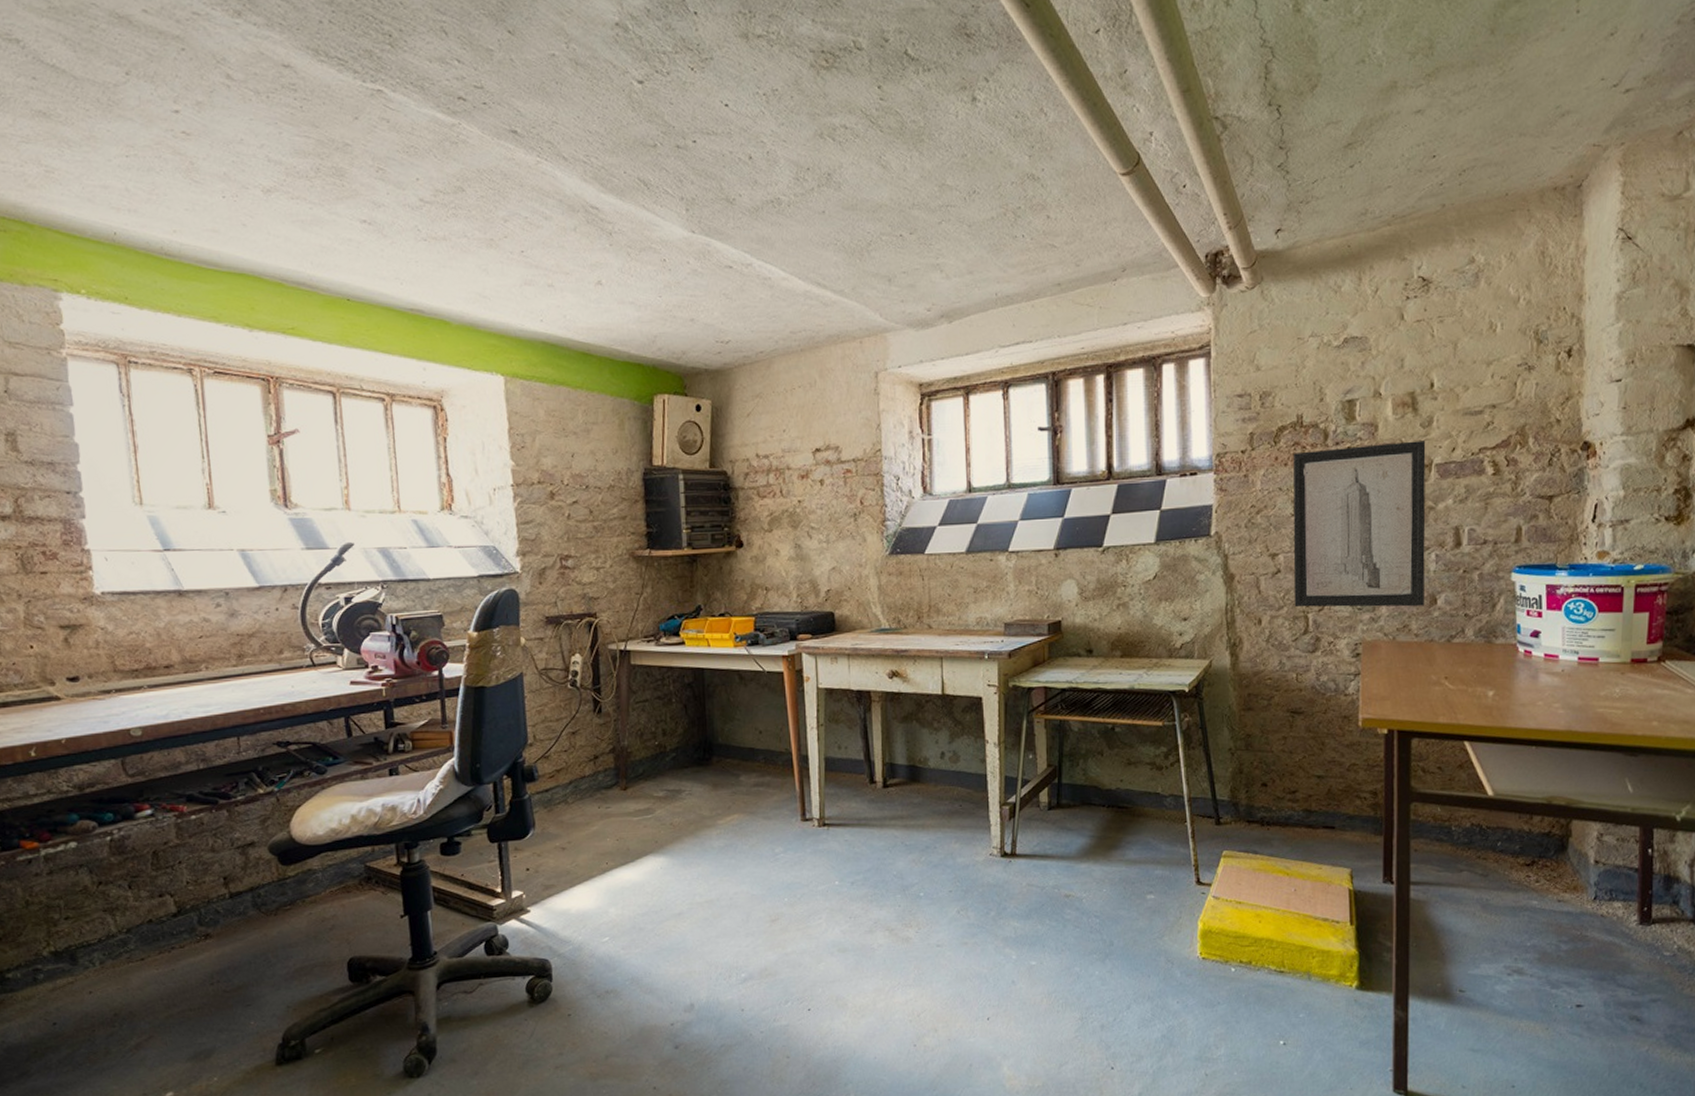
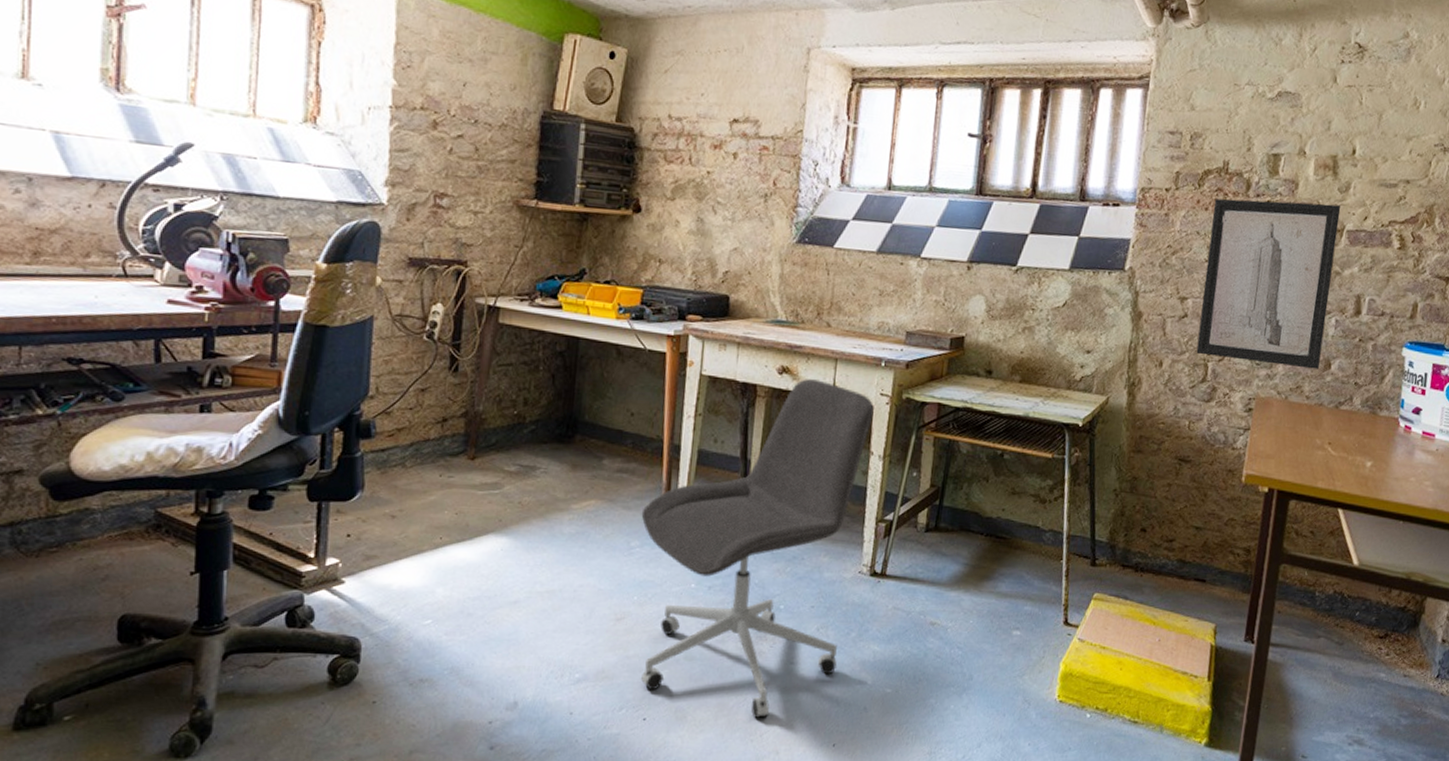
office chair: none [781,679,984,999] -> present [641,379,874,718]

